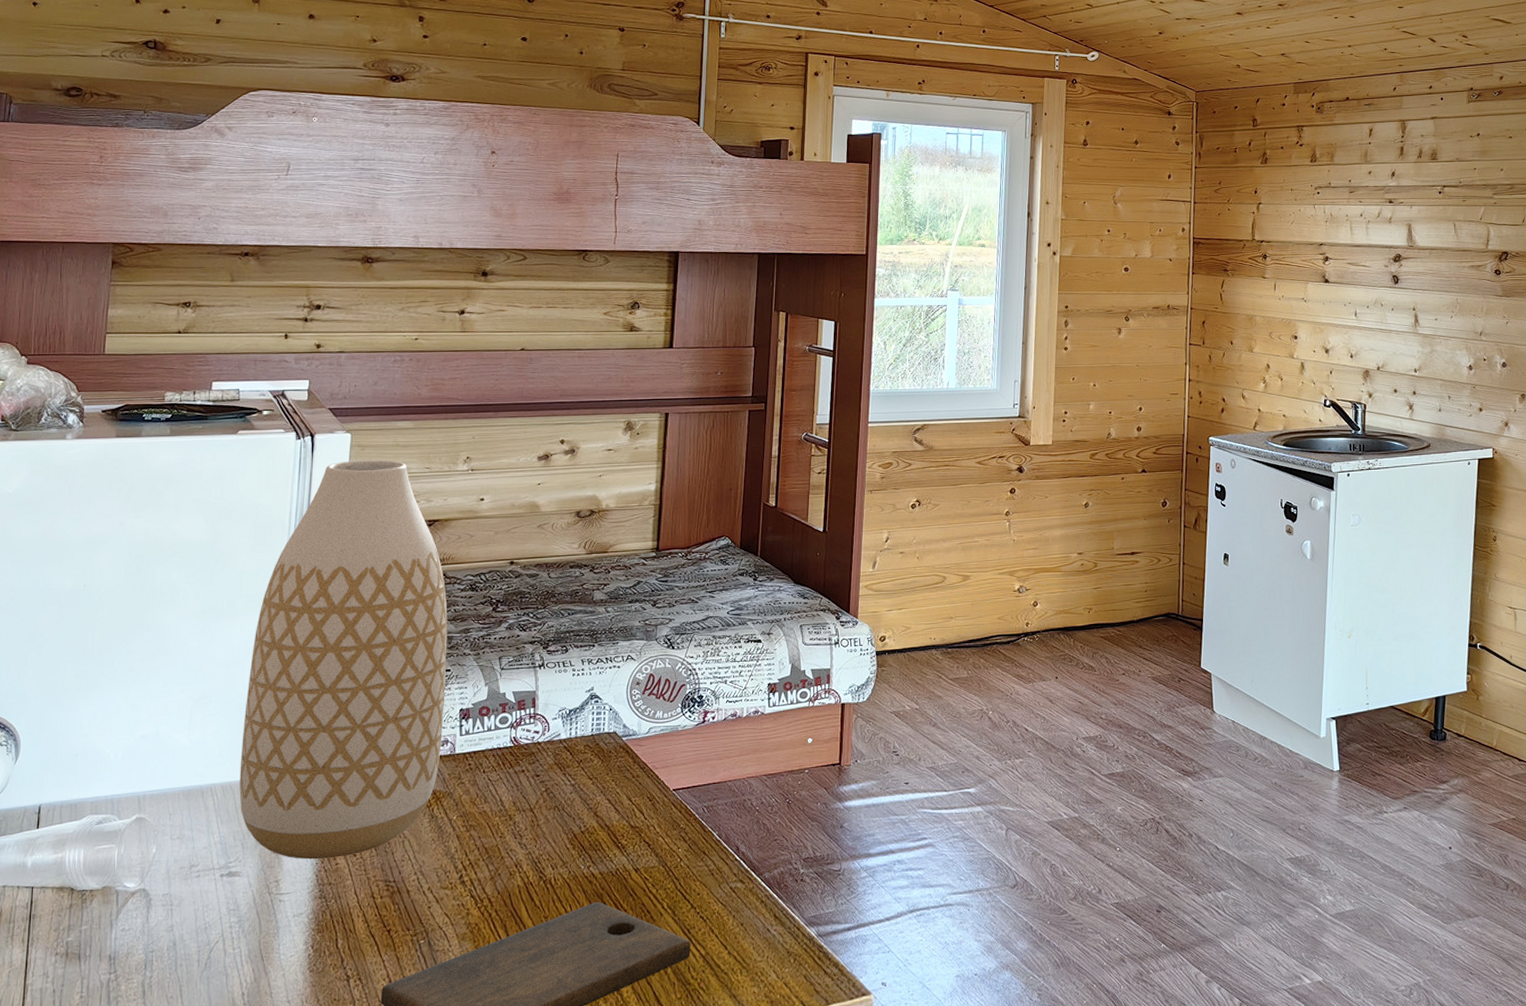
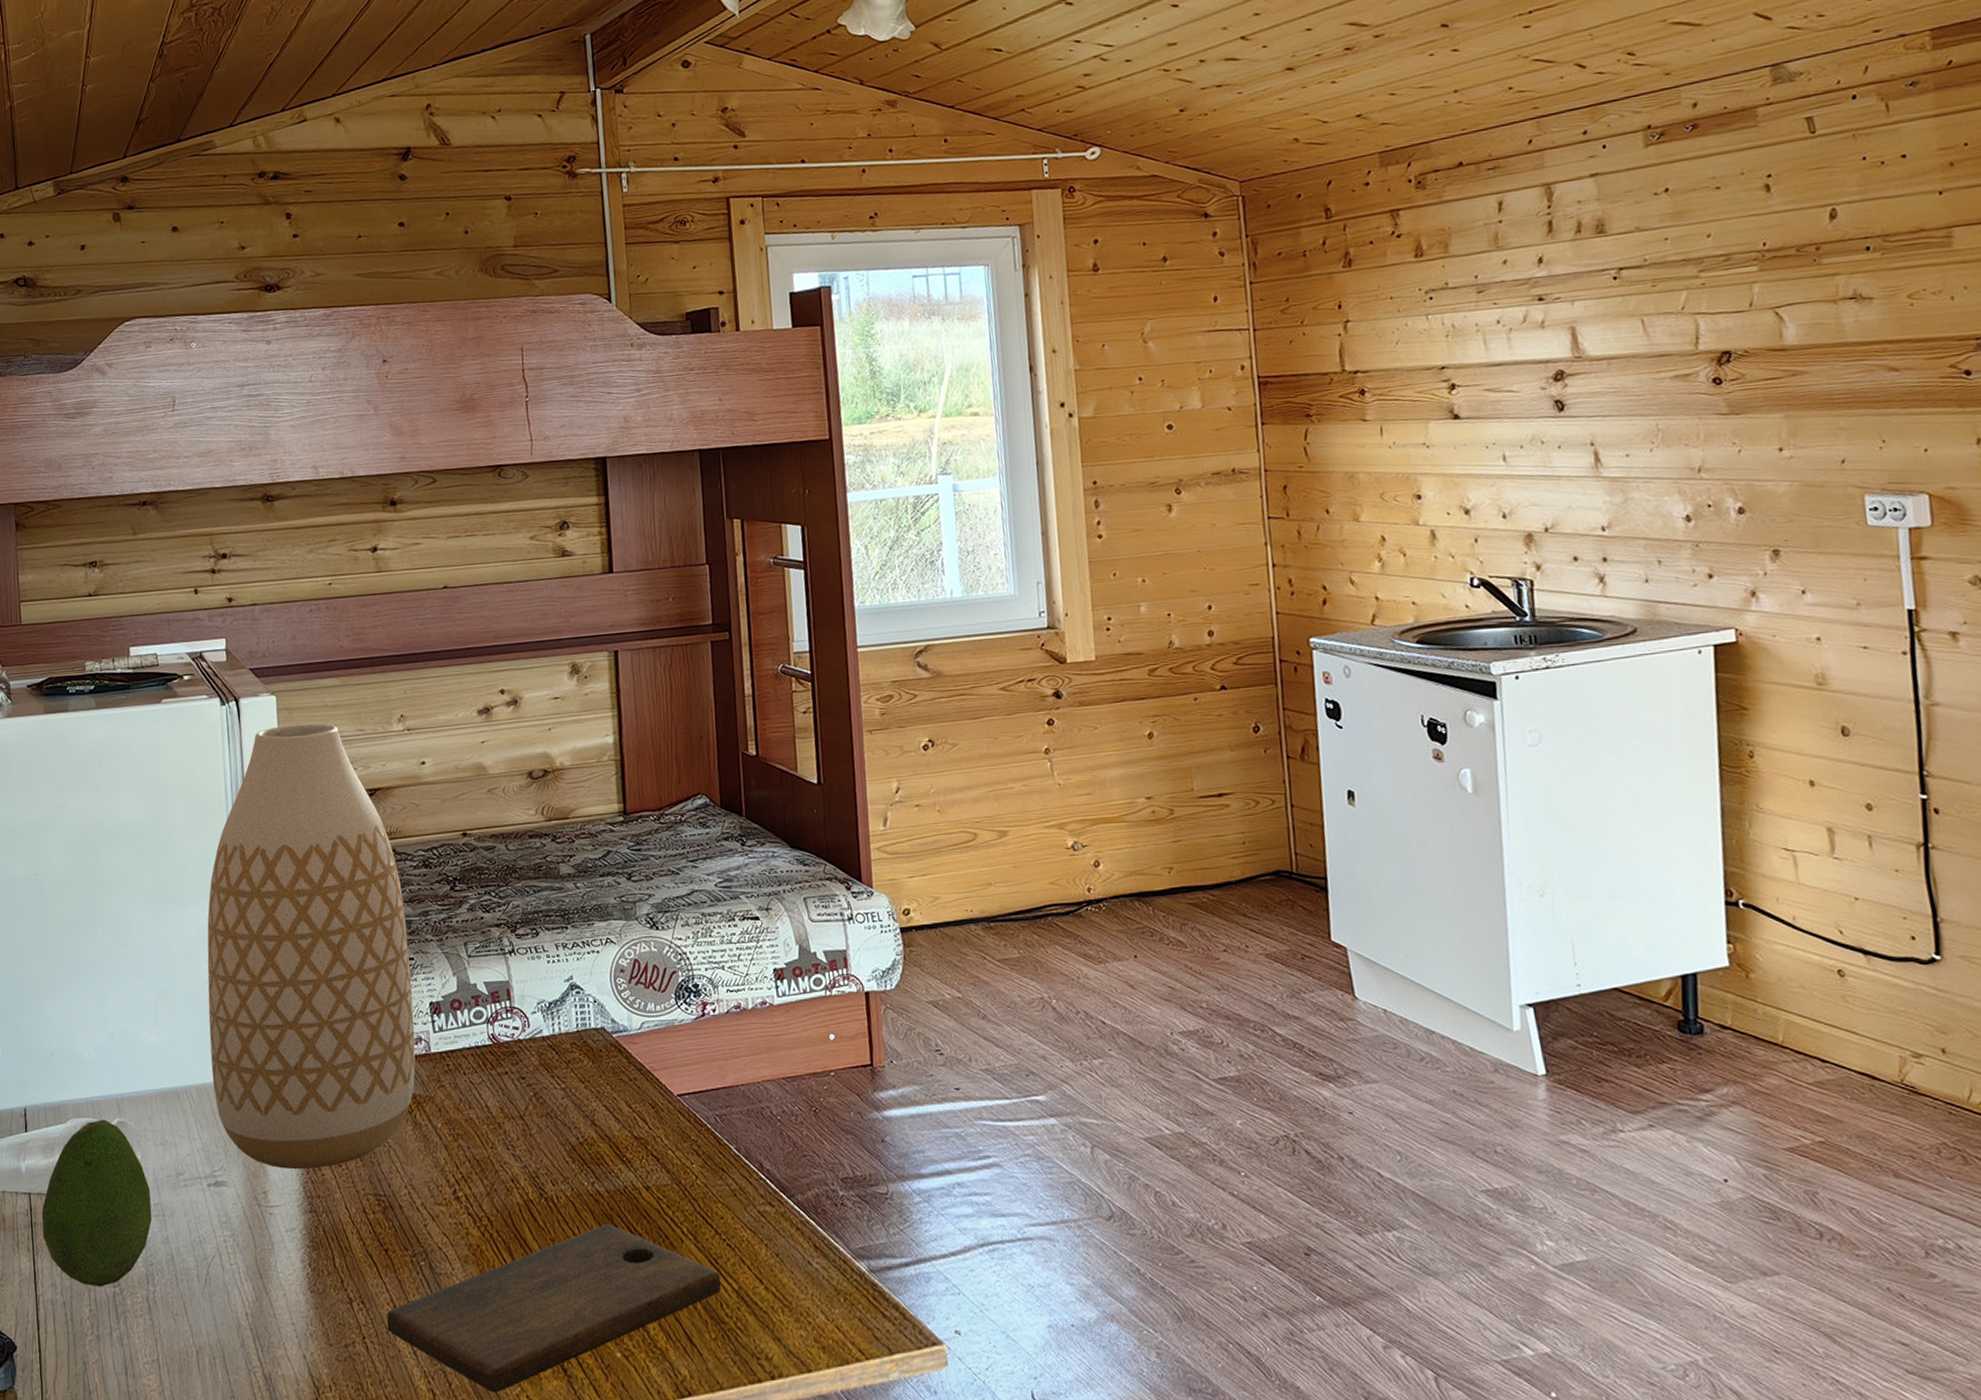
fruit: none [40,816,161,975] -> present [41,1119,152,1287]

